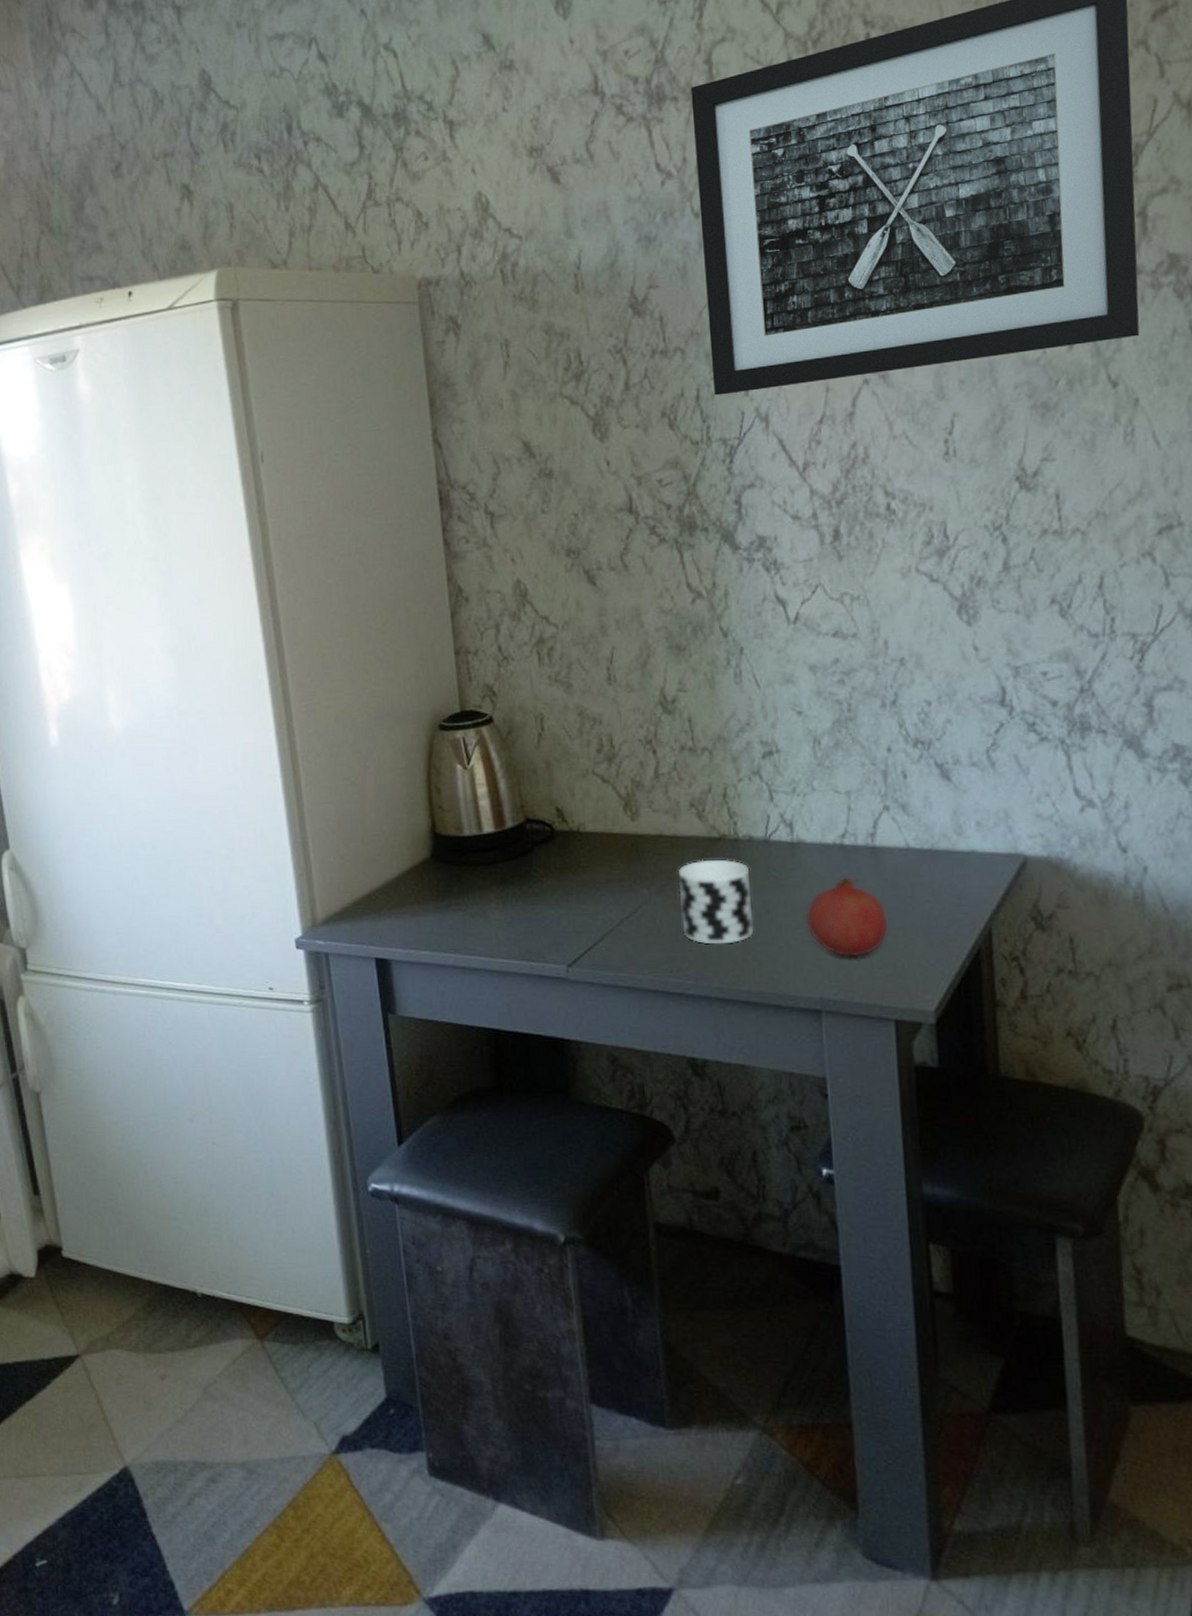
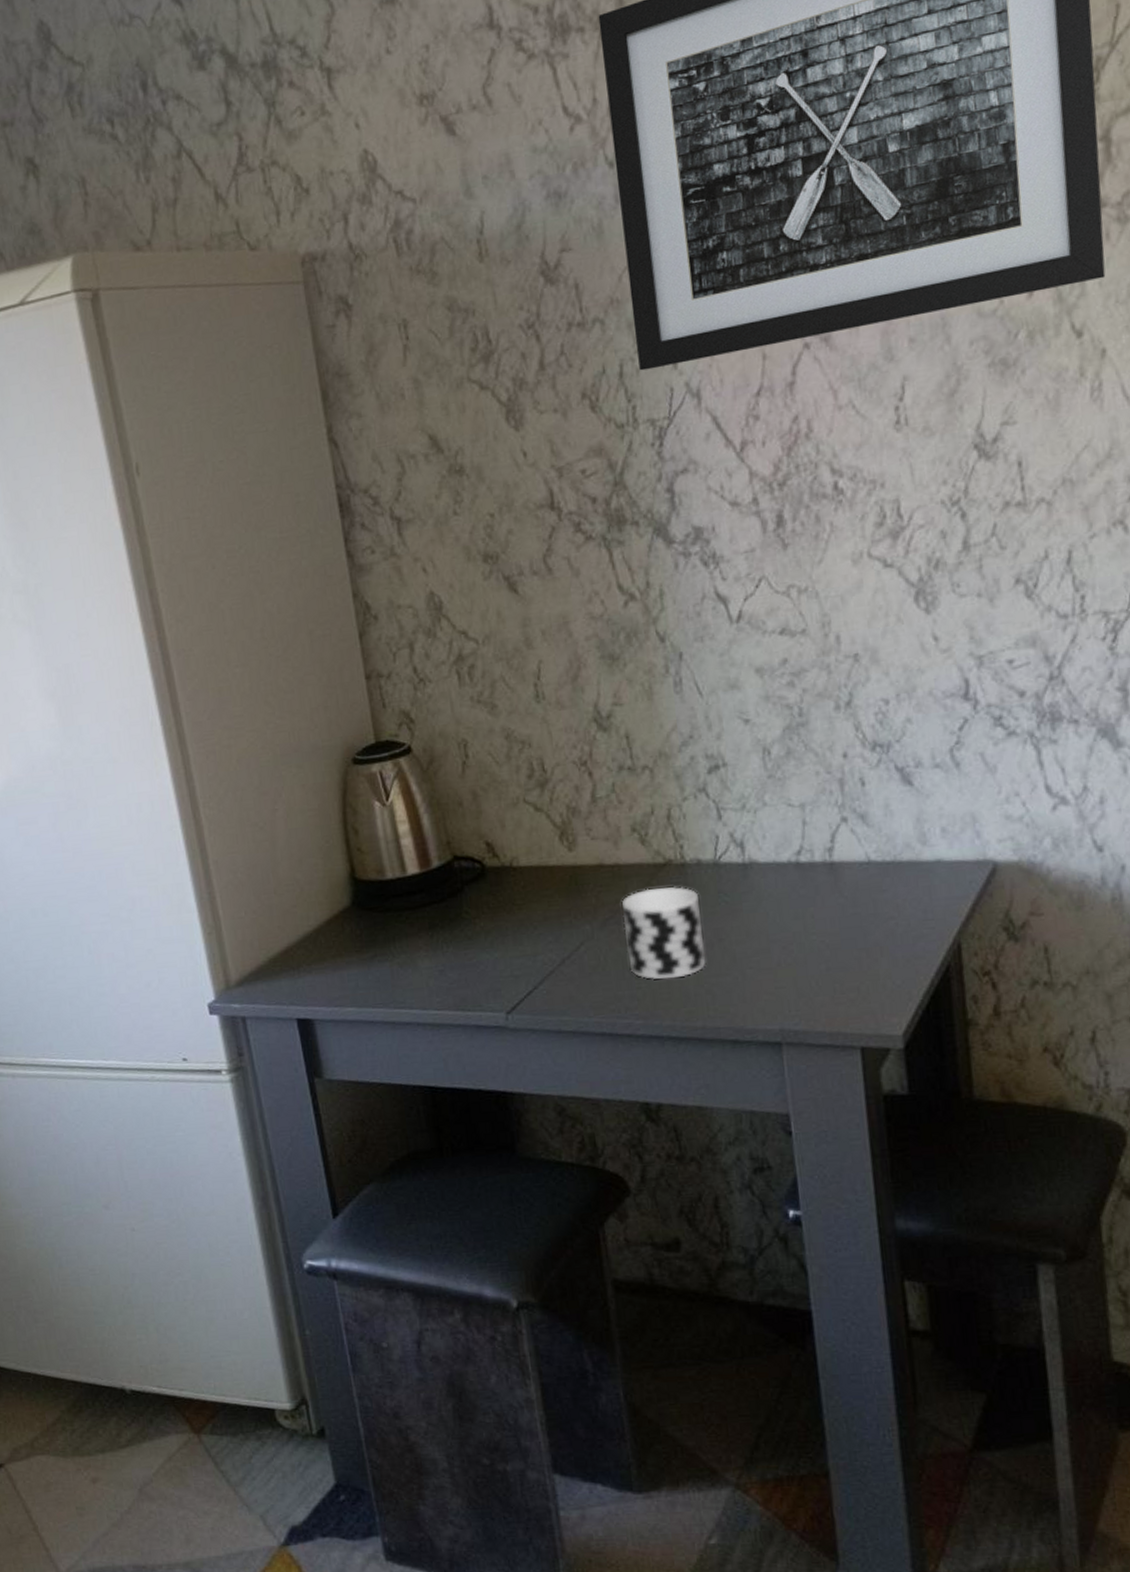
fruit: present [804,876,888,957] -> none [760,895,850,984]

